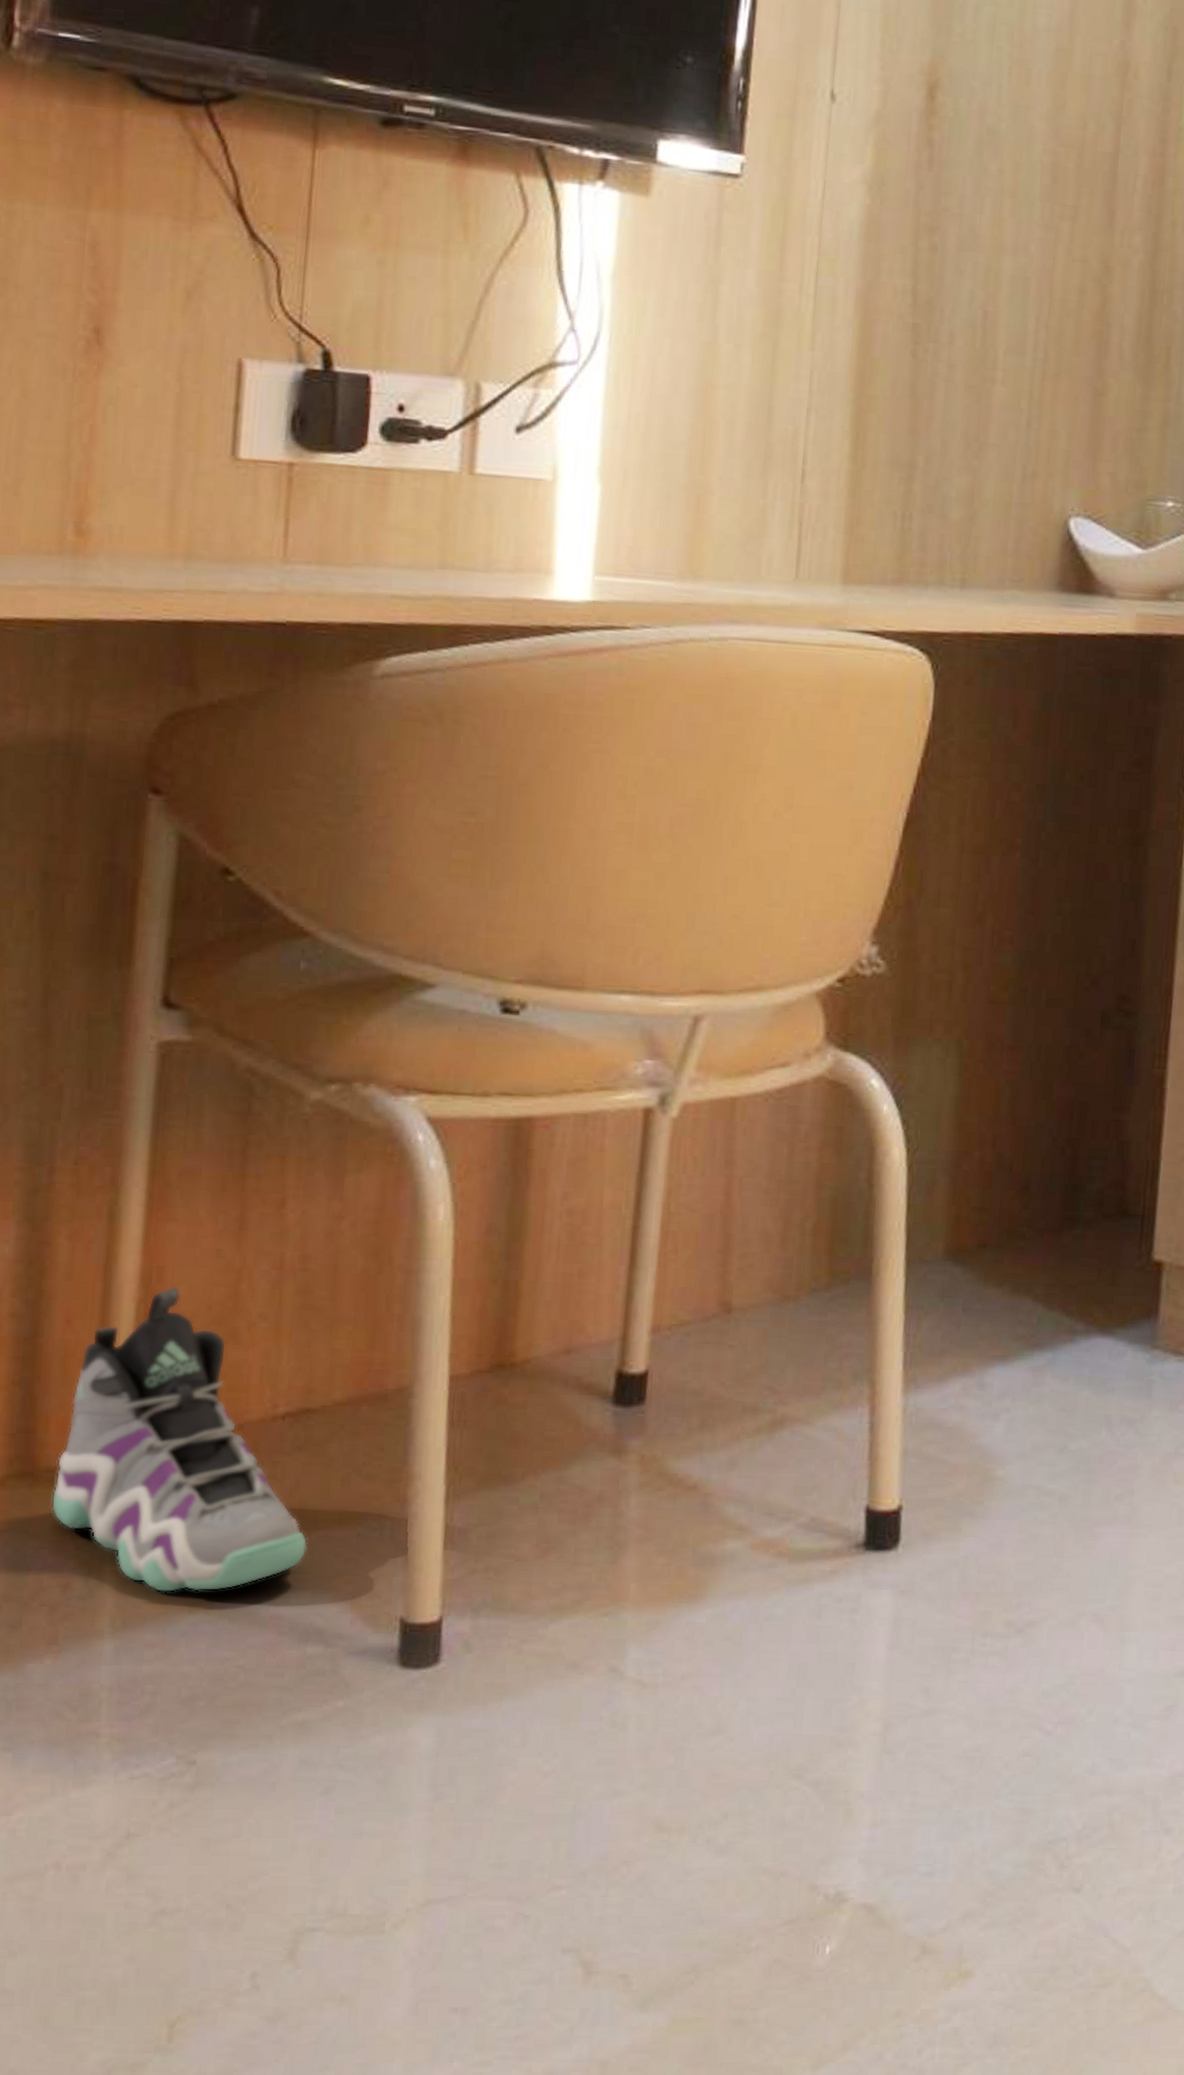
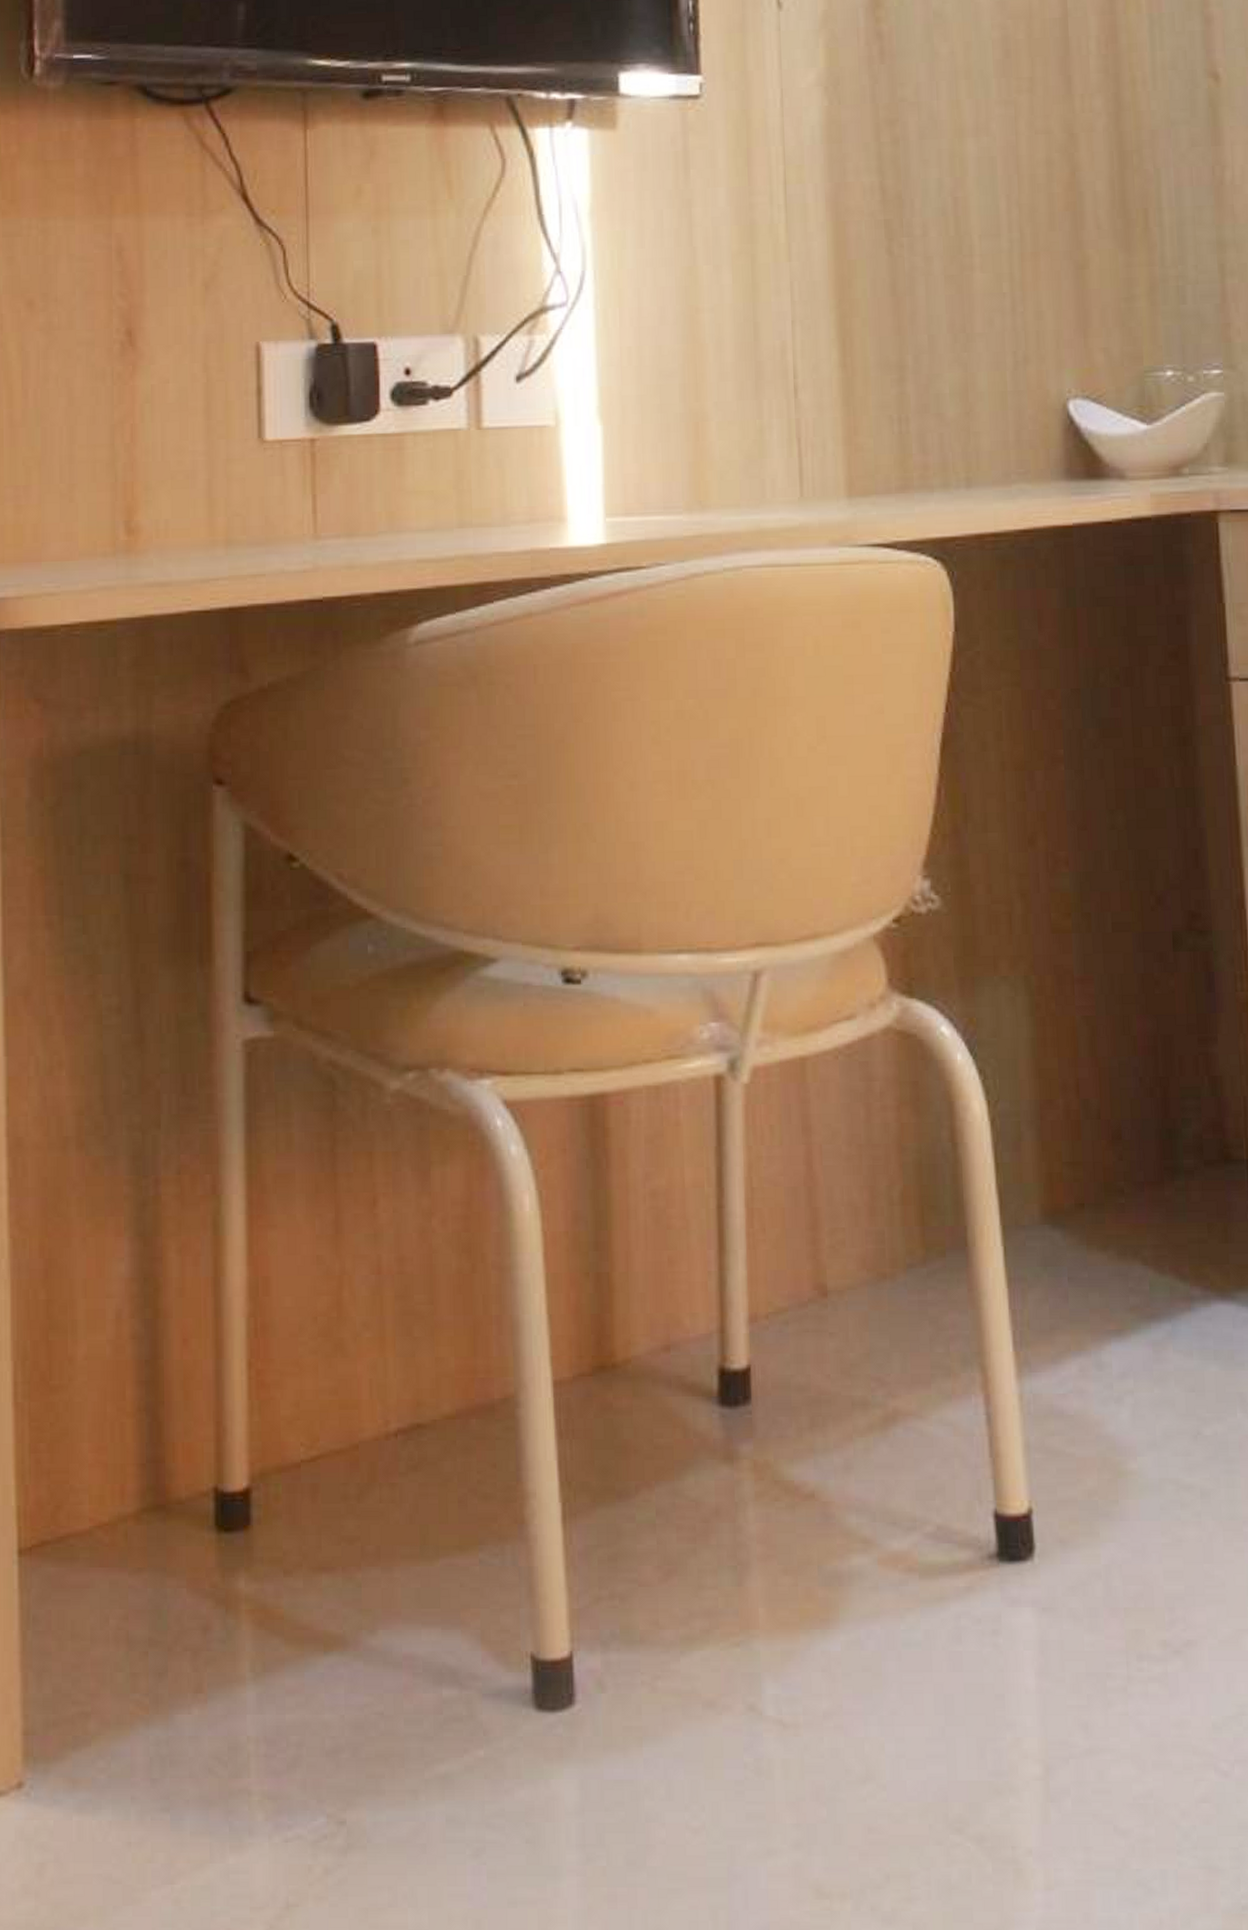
sneaker: present [51,1286,308,1593] -> none [184,1298,433,1633]

